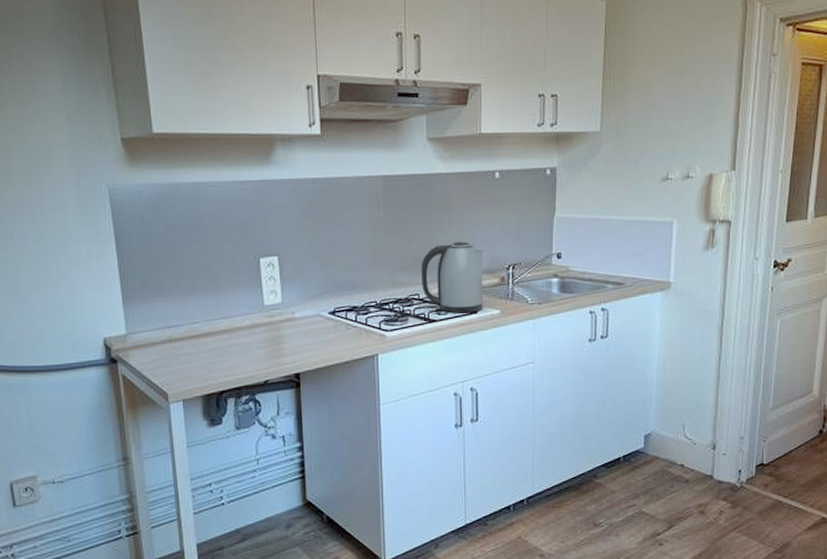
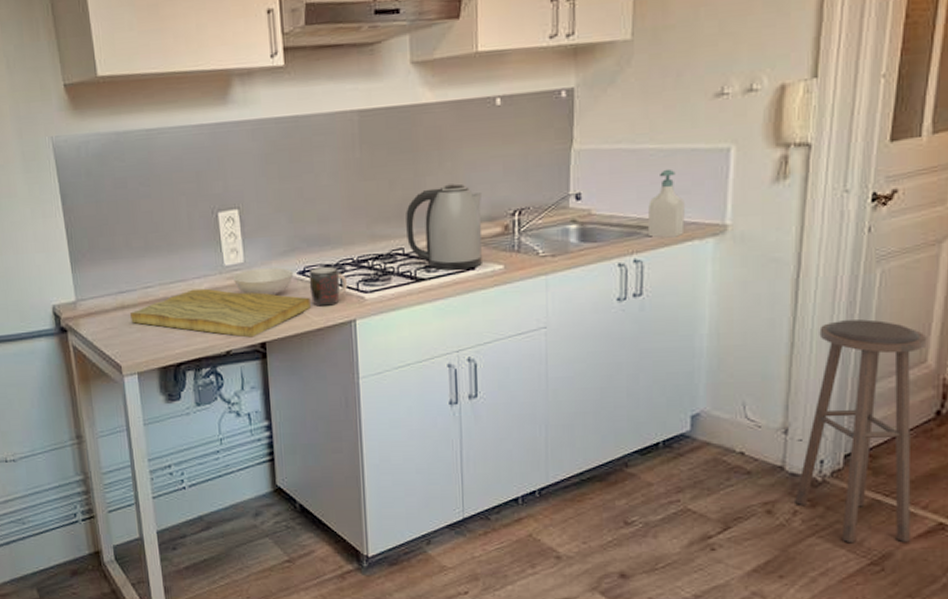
cutting board: none [176,325,339,369] -> present [129,288,311,338]
bowl: none [271,308,325,333] -> present [232,267,294,296]
mug: none [338,307,372,344] -> present [308,266,348,308]
soap bottle: none [611,236,640,292] -> present [647,168,685,239]
stool: none [721,359,813,536] -> present [795,319,927,544]

